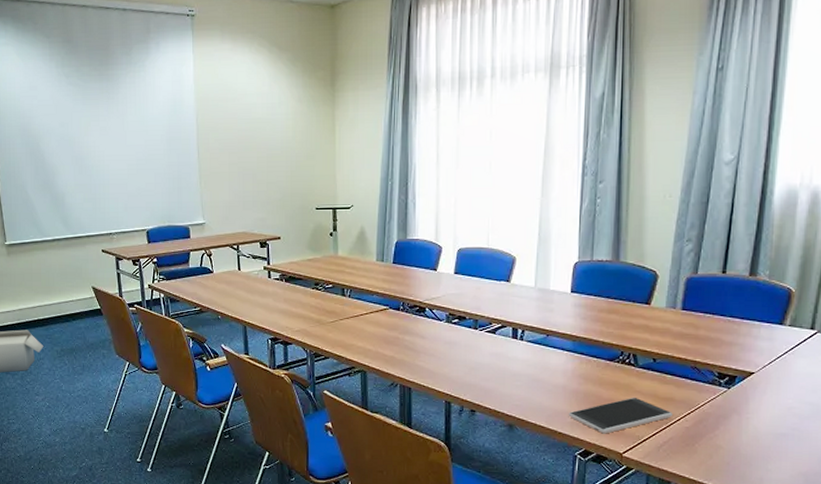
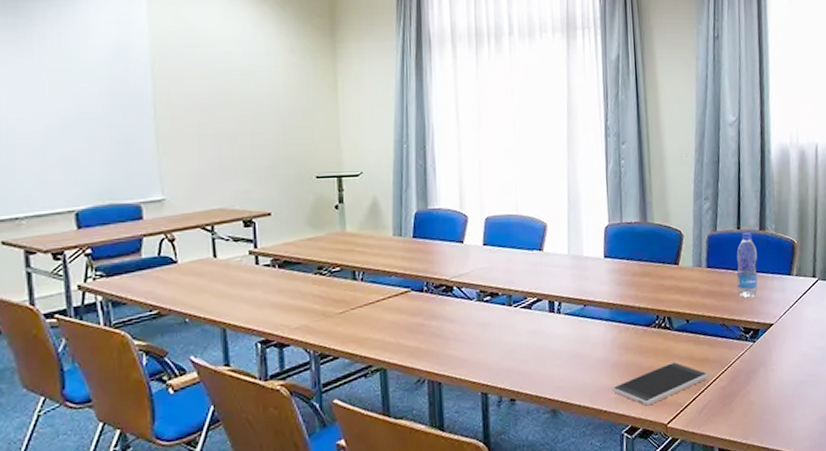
bottle: none [714,276,743,344] -> present [736,232,758,299]

